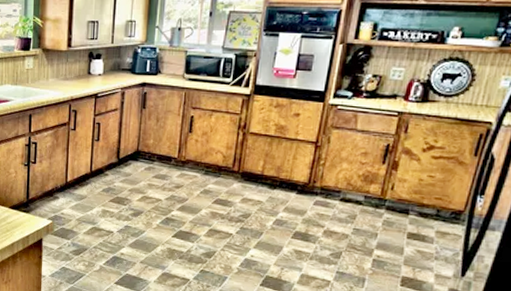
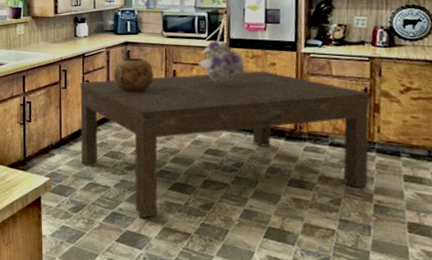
dining table: none [86,121,391,263] -> present [80,71,370,218]
decorative bowl: none [126,100,170,138] -> present [113,57,154,93]
bouquet: none [218,86,269,131] -> present [198,41,246,82]

